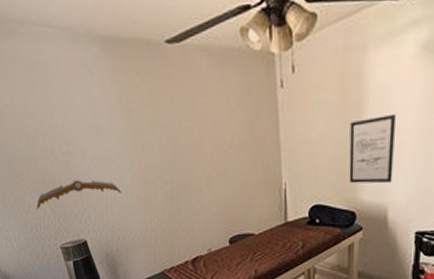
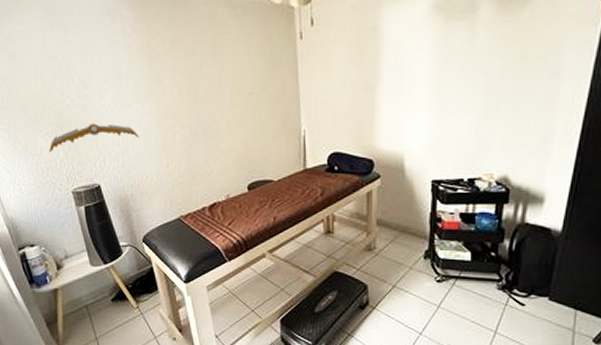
wall art: present [349,113,397,184] -> none [366,66,411,133]

